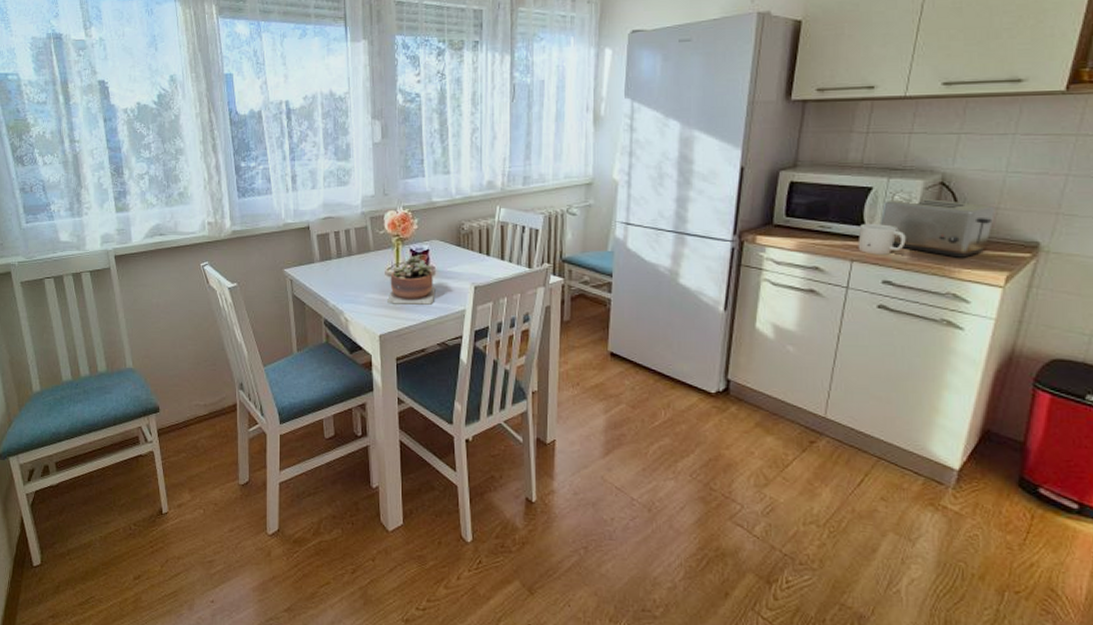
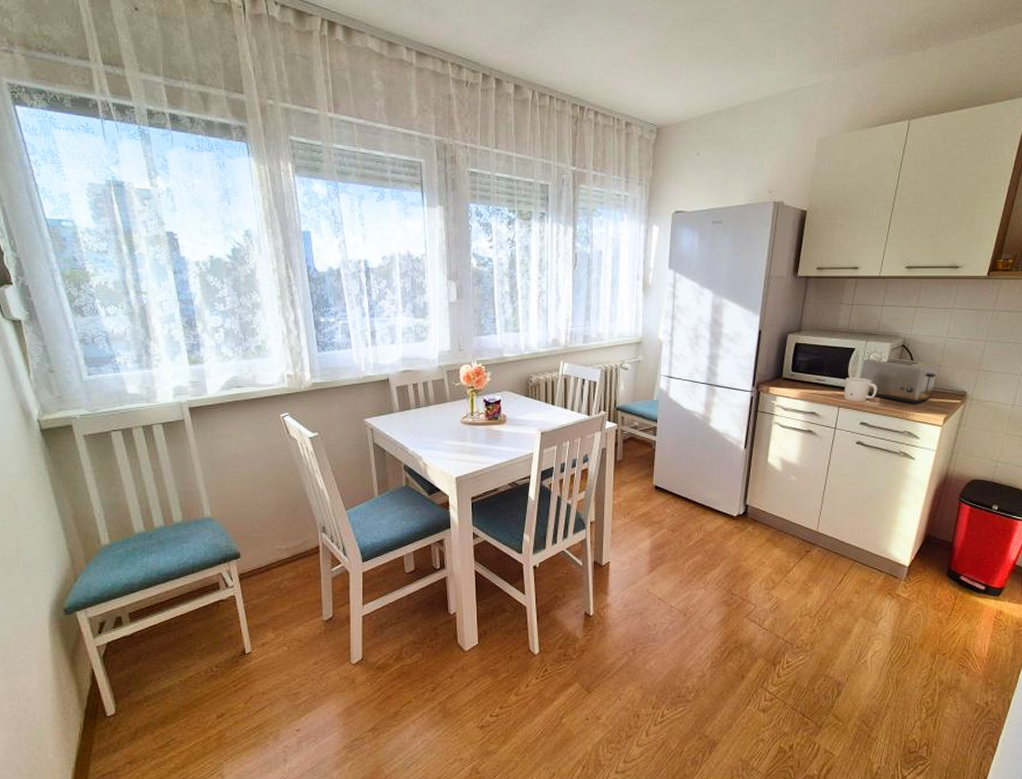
succulent plant: present [387,255,436,305] -> none [463,404,507,449]

